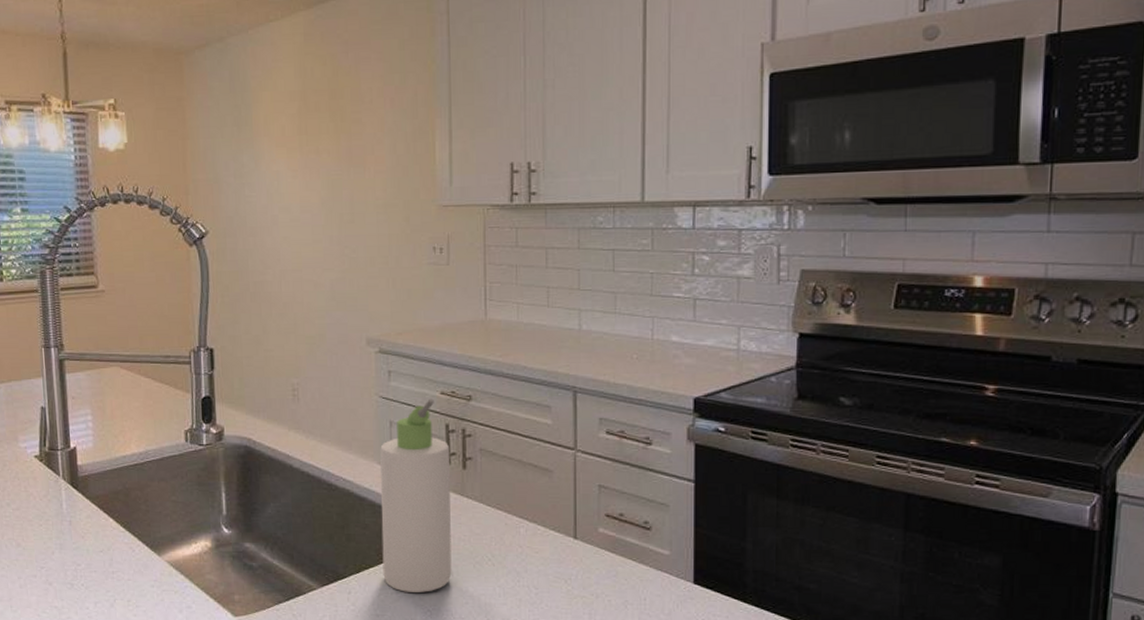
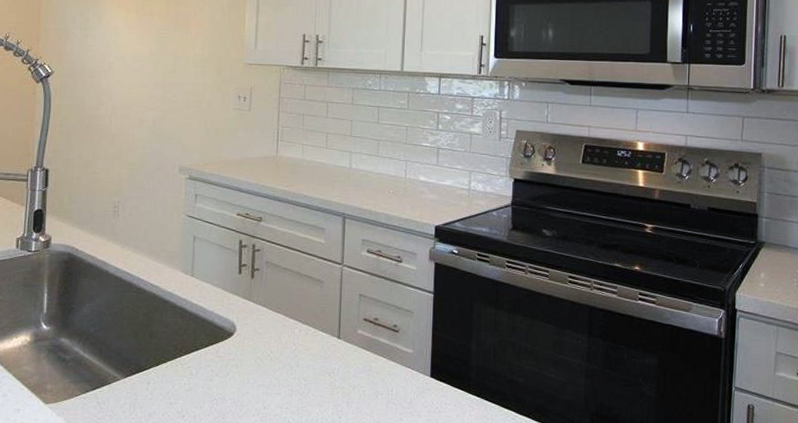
bottle: present [380,399,452,593] -> none [178,219,242,383]

